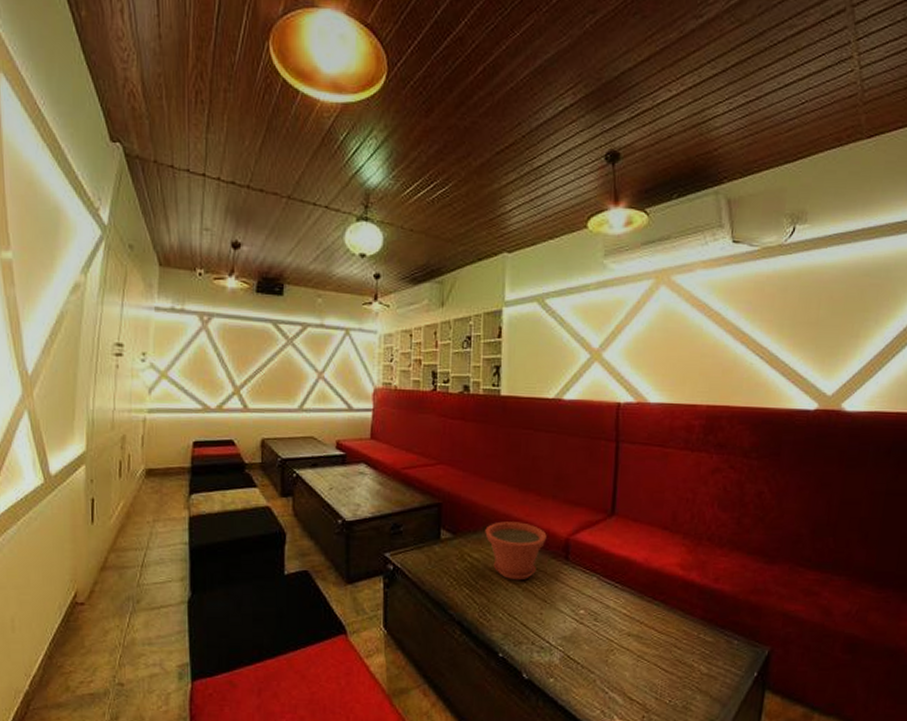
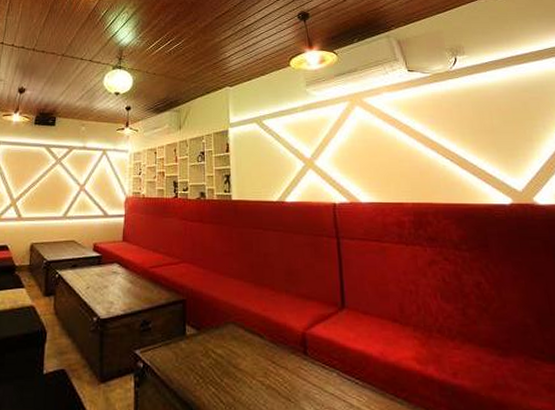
plant pot: present [485,521,547,581] -> none [226,316,284,378]

